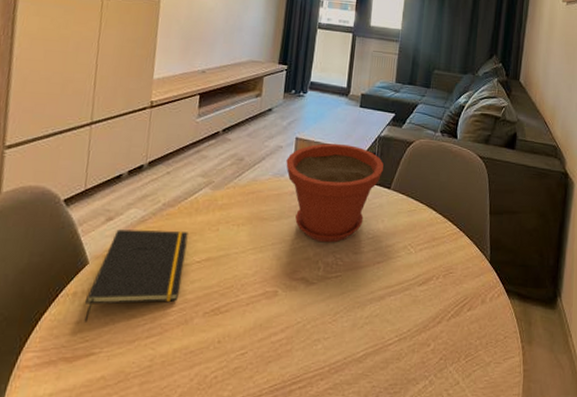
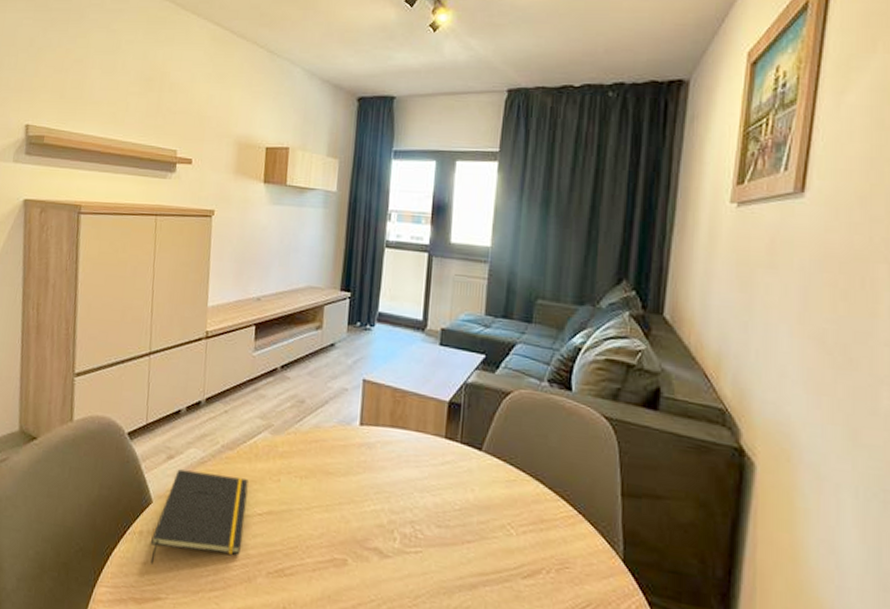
plant pot: present [286,143,384,243] -> none [352,388,472,511]

